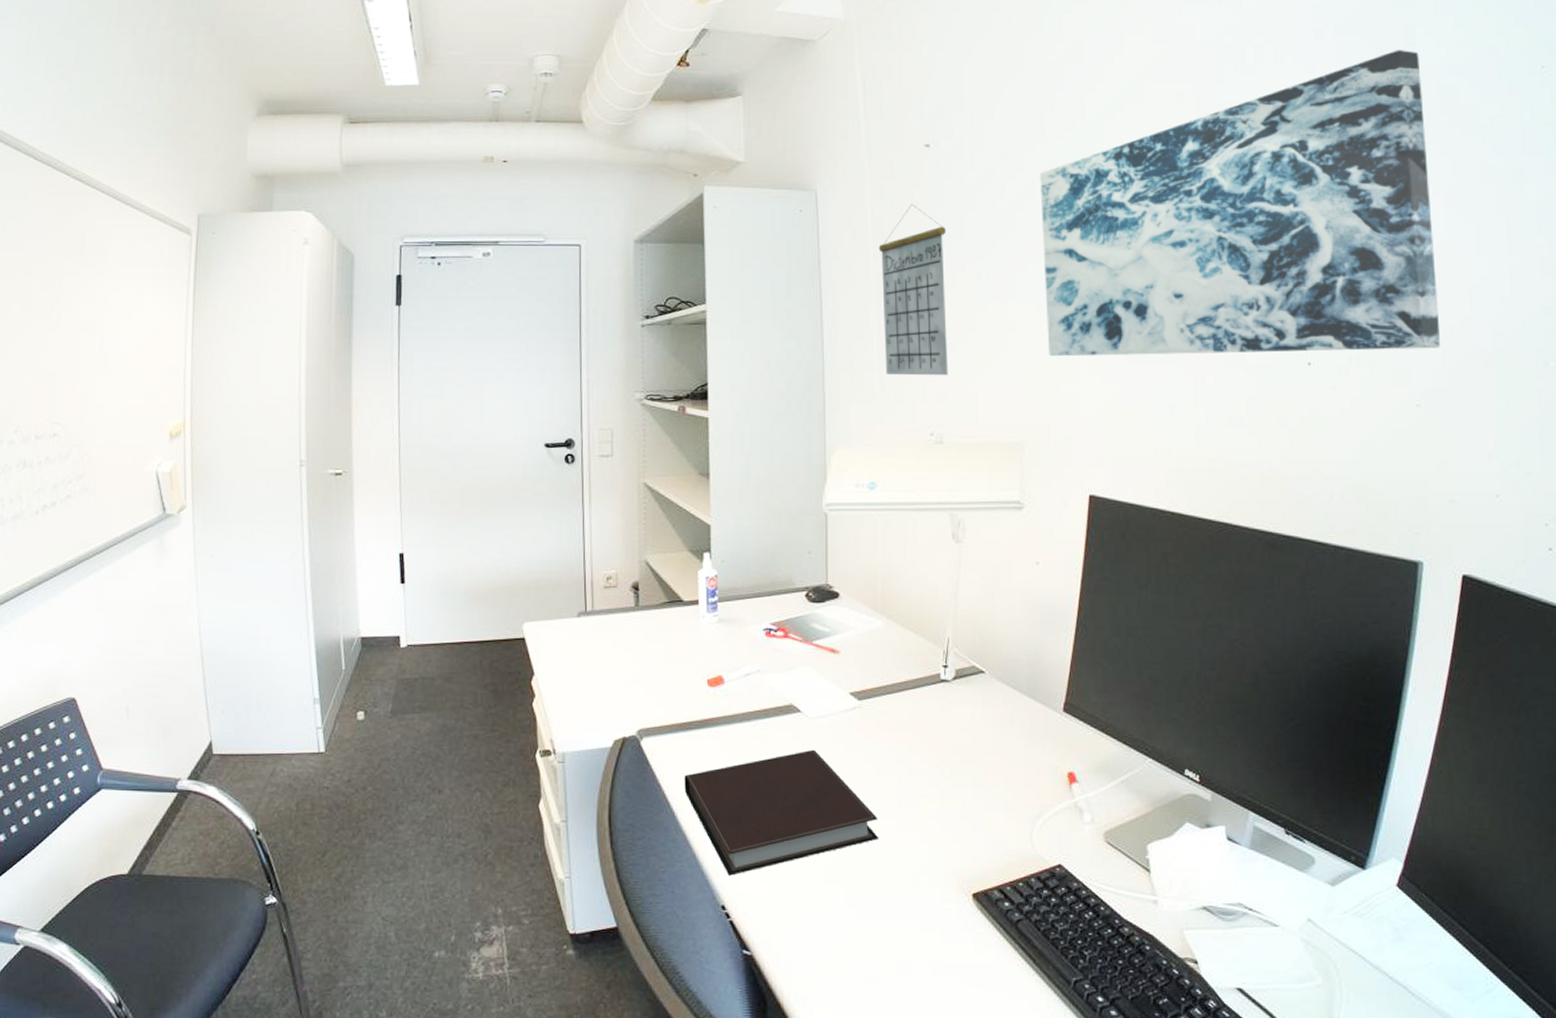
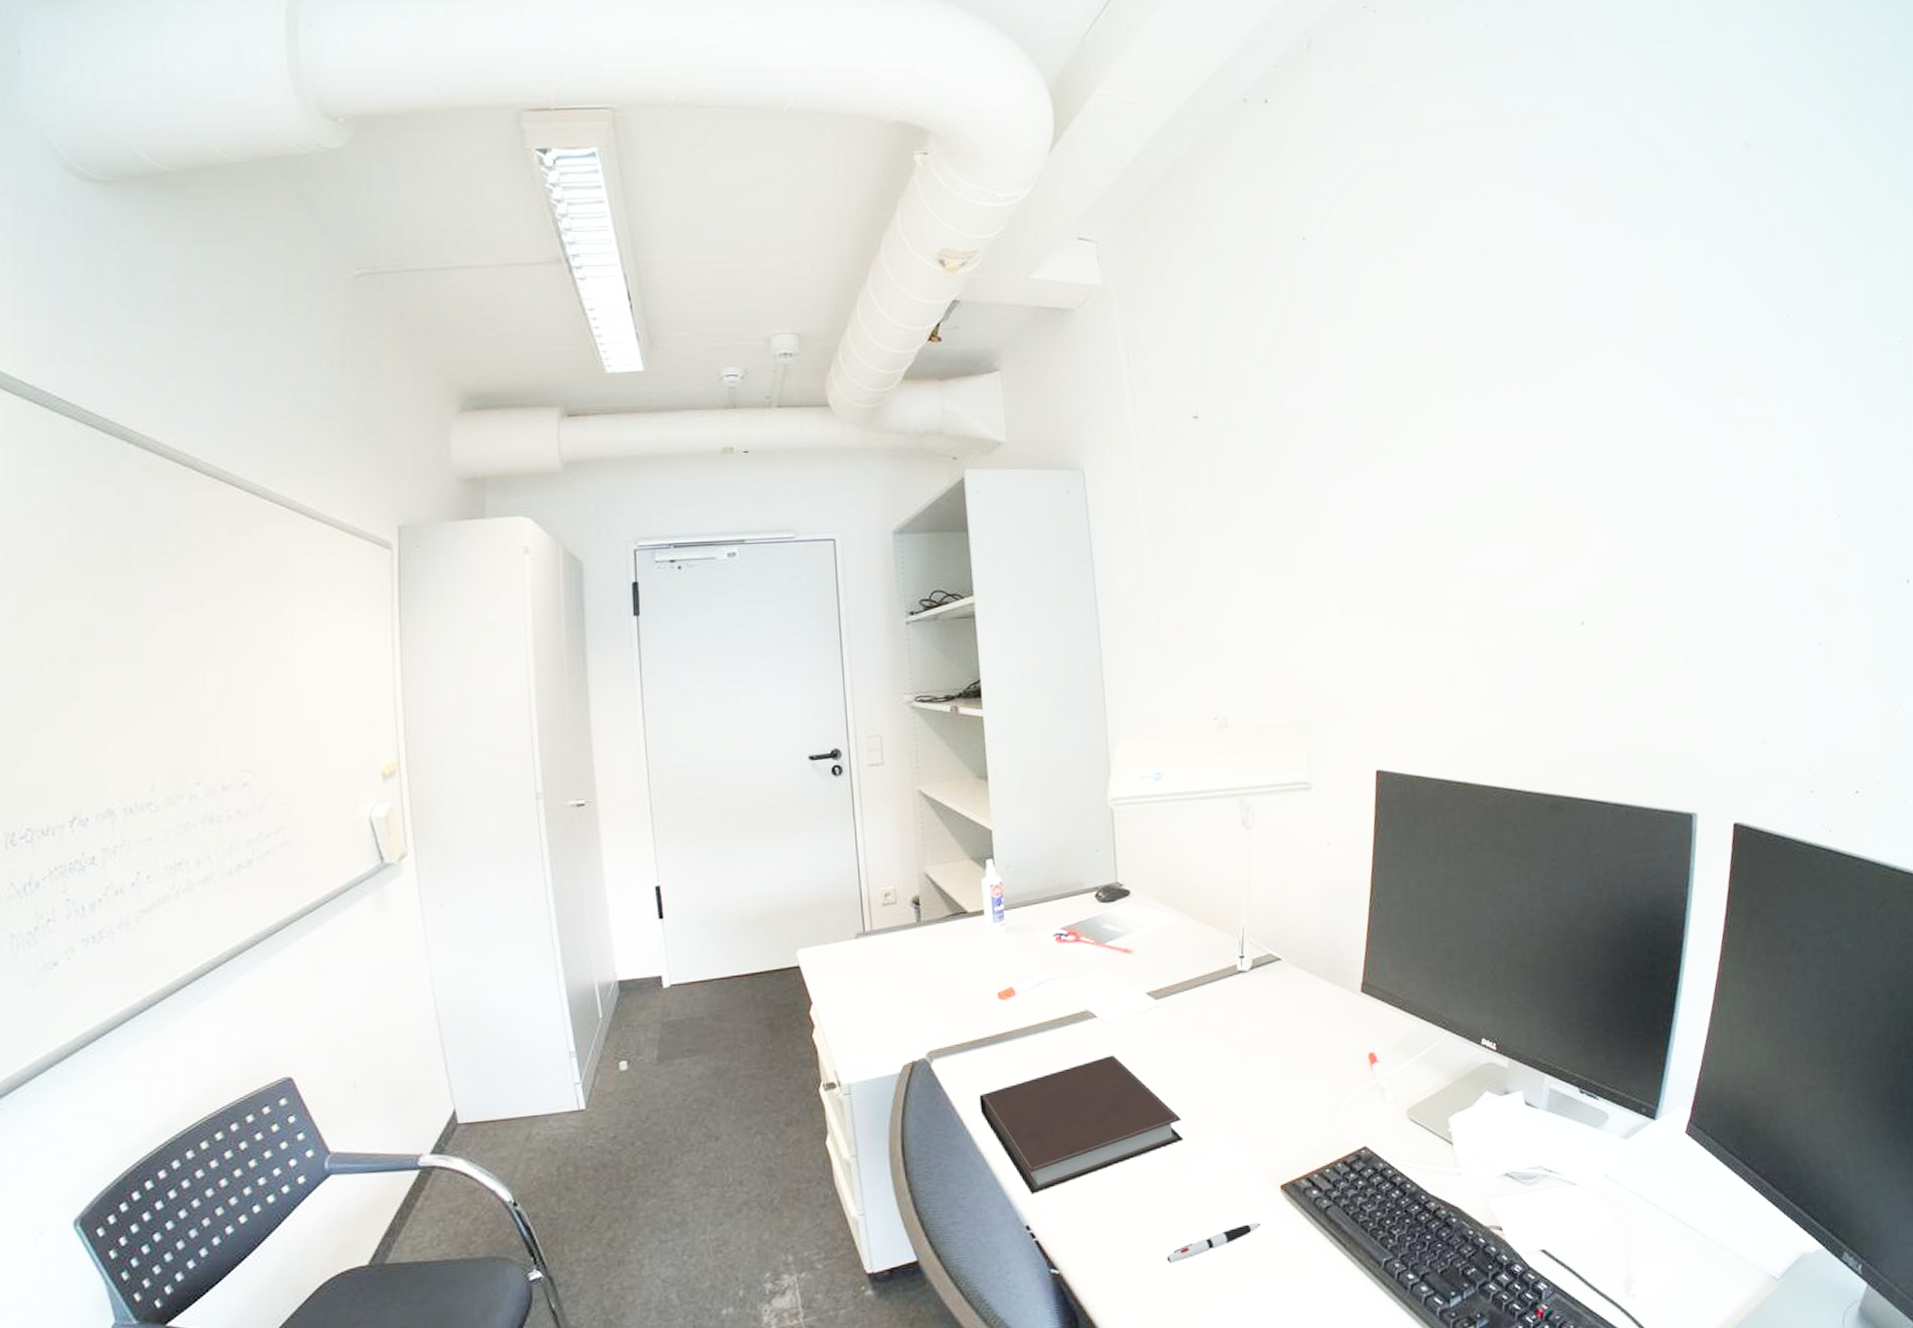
pen: none [856,928,951,958] -> present [1166,1223,1261,1263]
calendar: present [878,204,949,376] -> none [1151,480,1230,660]
wall art: present [1040,50,1441,357] -> none [1311,302,1705,631]

